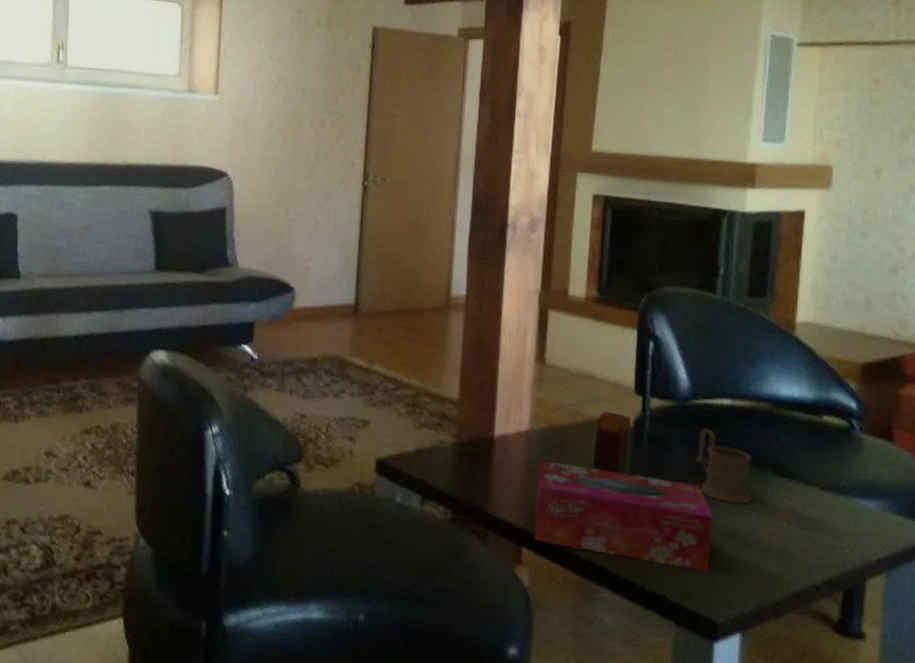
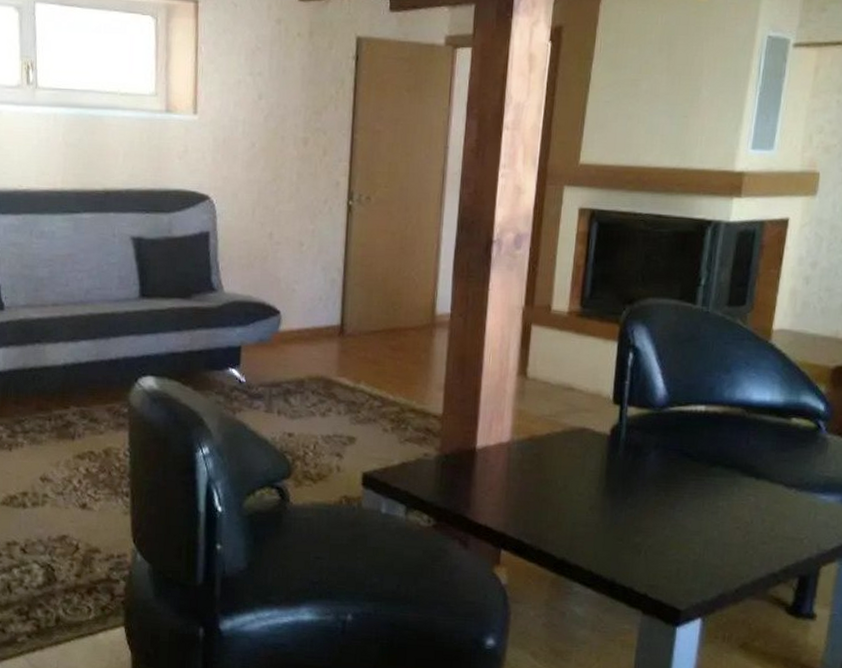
tissue box: present [534,460,713,572] -> none [513,469,682,565]
candle: present [592,412,632,475] -> none [569,421,609,480]
mug: present [696,428,753,505] -> none [668,434,721,503]

